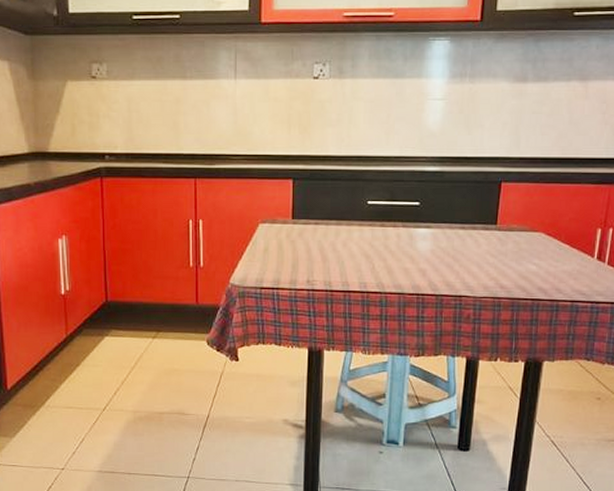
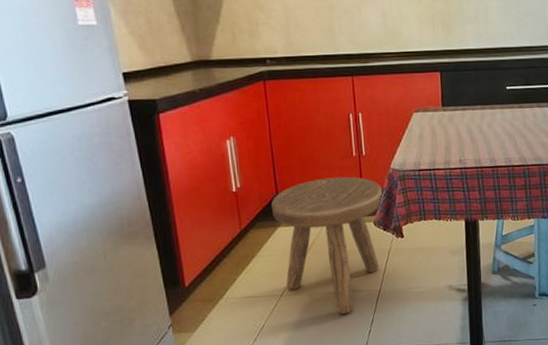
stool: none [100,288,219,437] -> present [271,176,383,315]

